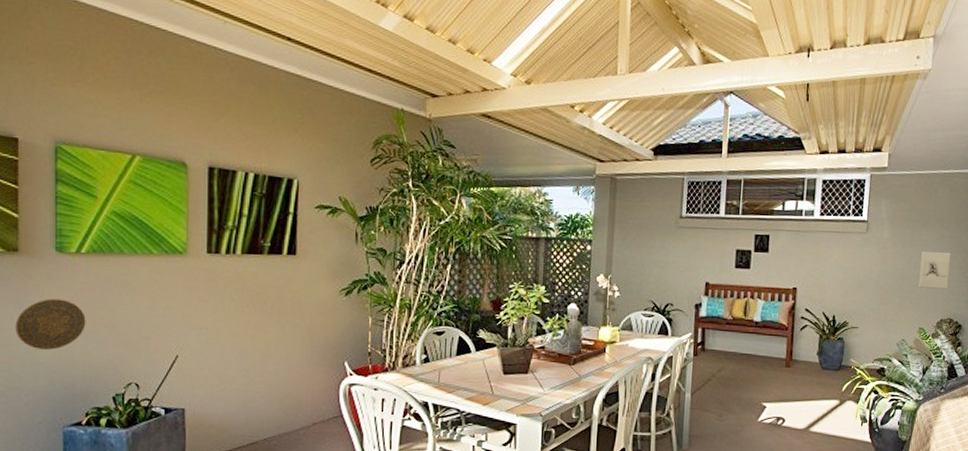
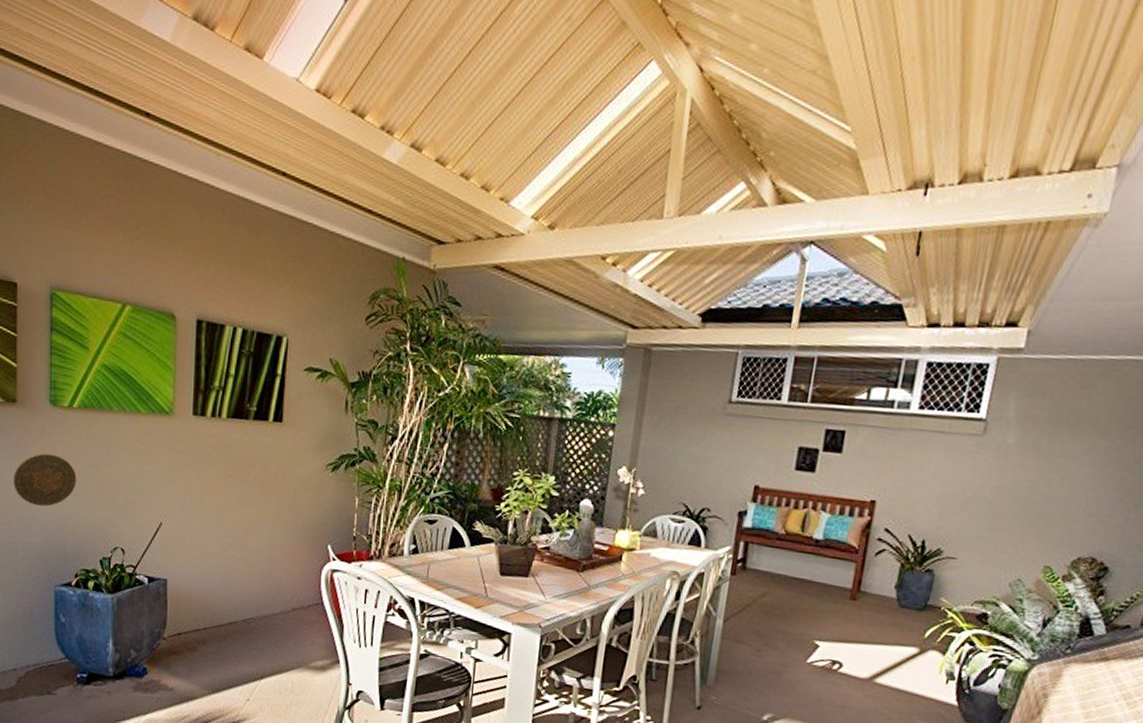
wall sculpture: present [919,252,950,289] -> none [1050,465,1104,518]

